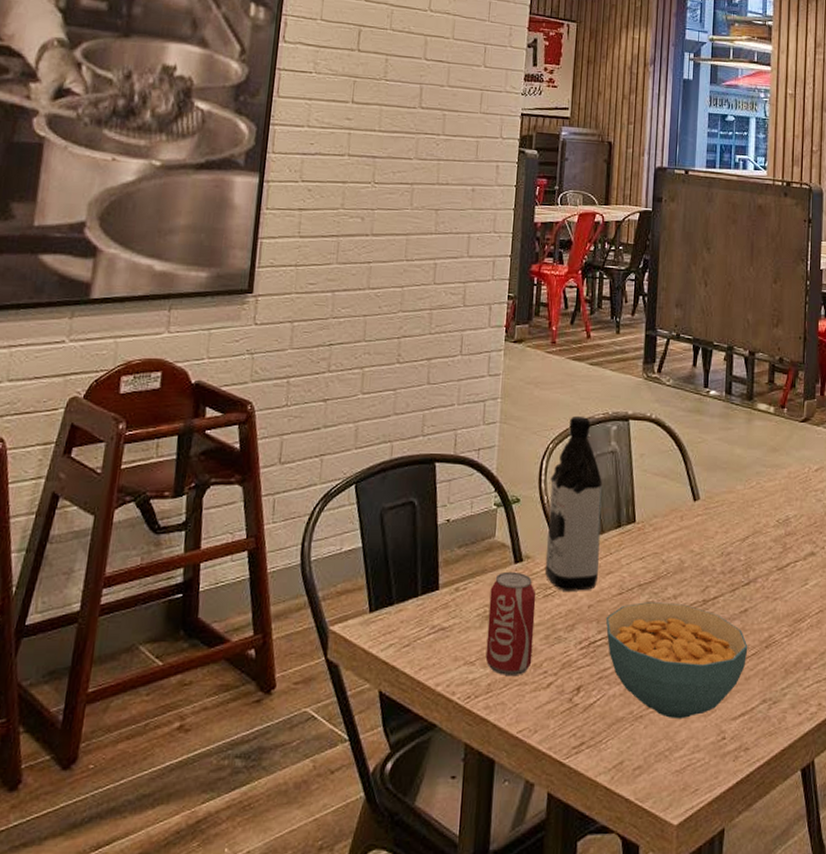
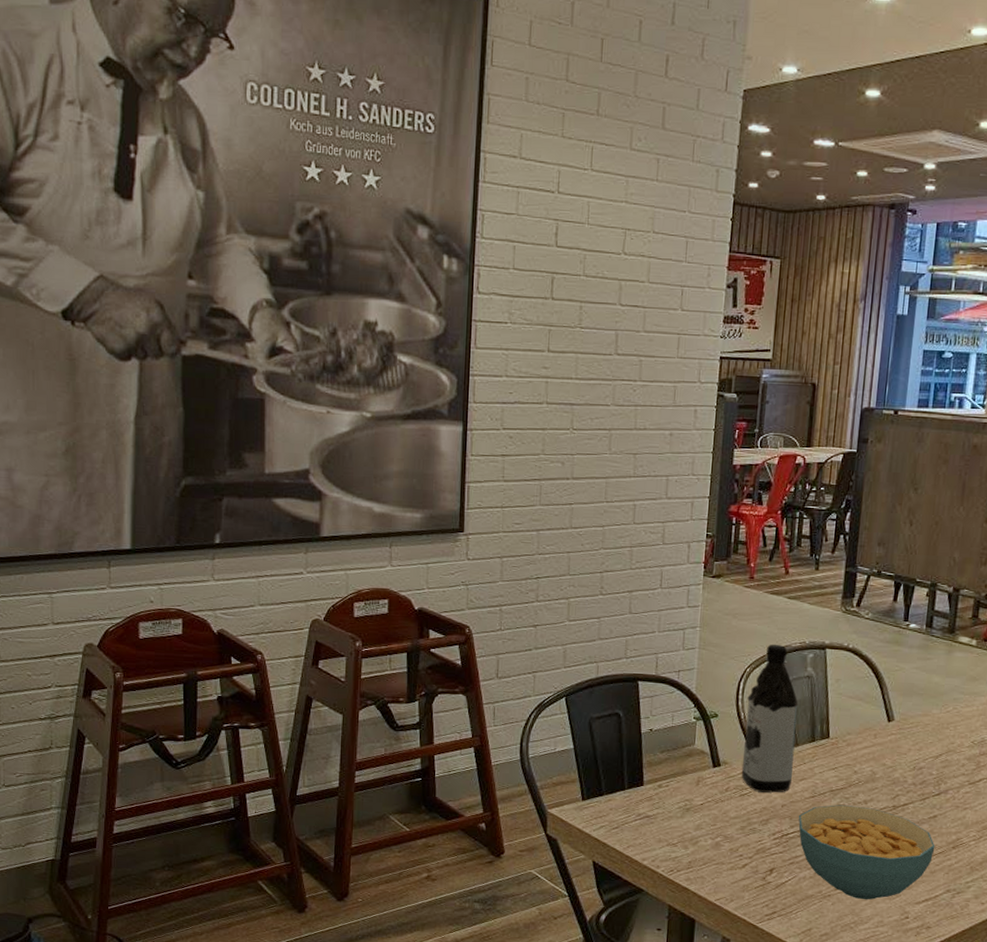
beverage can: present [485,571,536,677] -> none [686,773,733,857]

